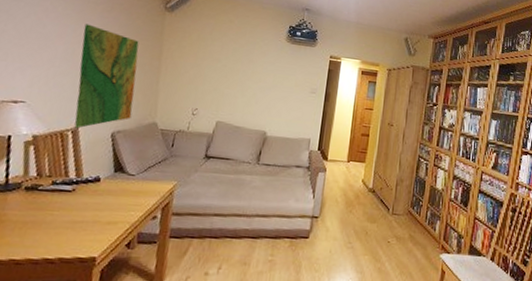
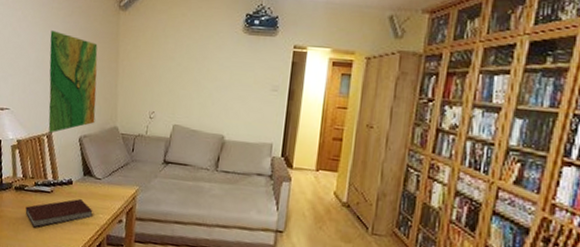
notebook: none [36,197,123,231] -> present [25,199,93,228]

